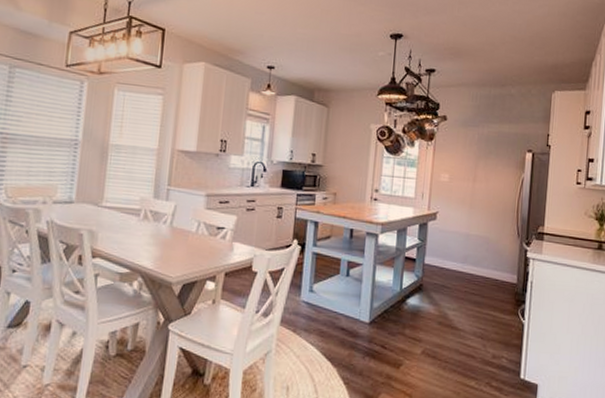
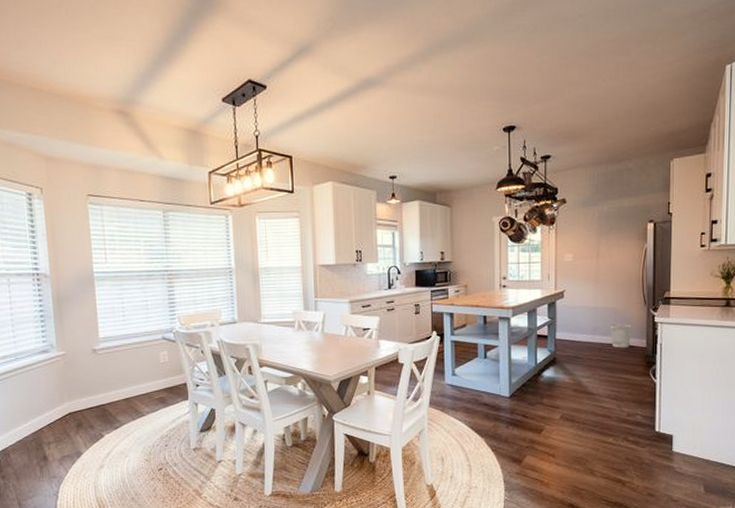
wastebasket: none [481,254,503,282] -> present [610,324,631,348]

